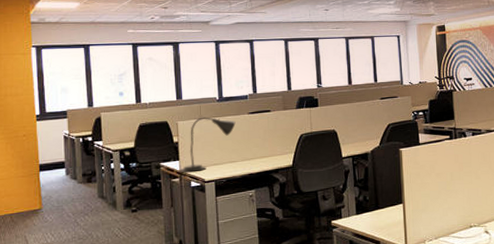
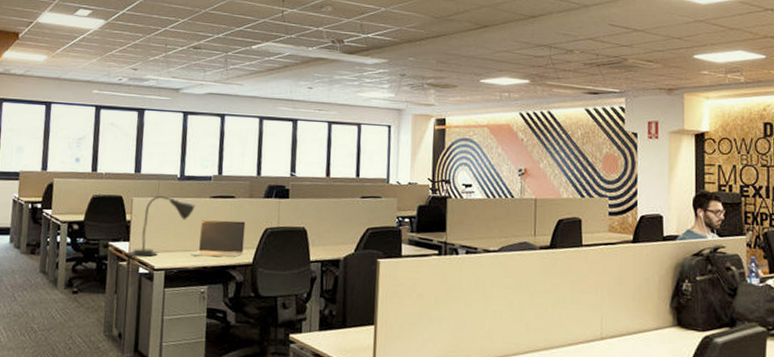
laptop: none [237,131,283,166] -> present [191,220,246,258]

